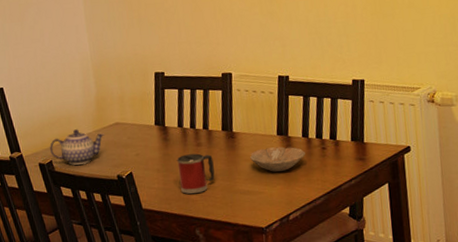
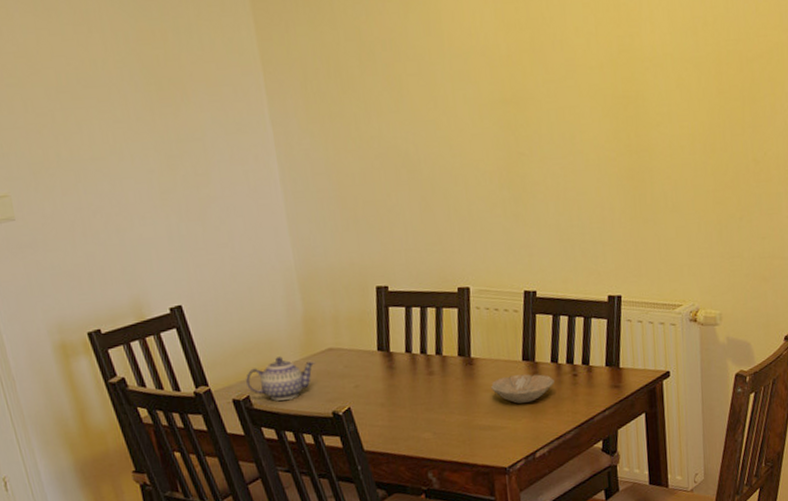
mug: present [176,153,215,194] -> none [404,383,450,432]

